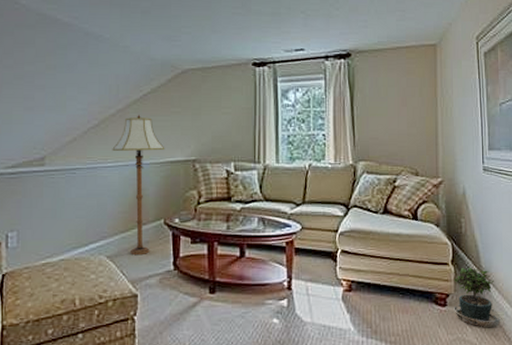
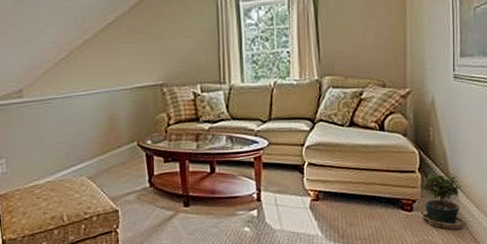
floor lamp: present [112,114,165,256] -> none [83,43,133,176]

